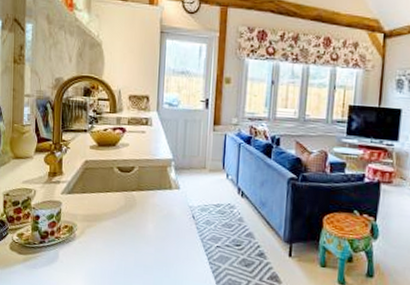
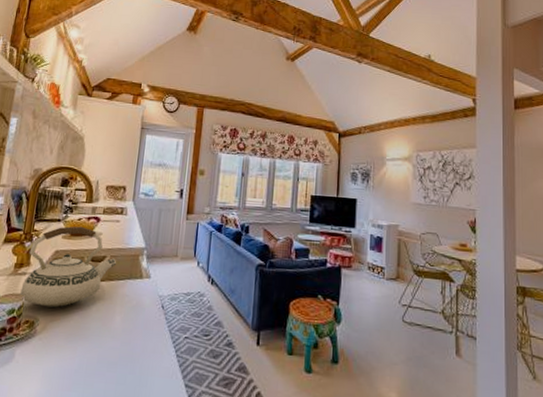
teakettle: none [57,136,146,215] -> present [20,226,117,308]

